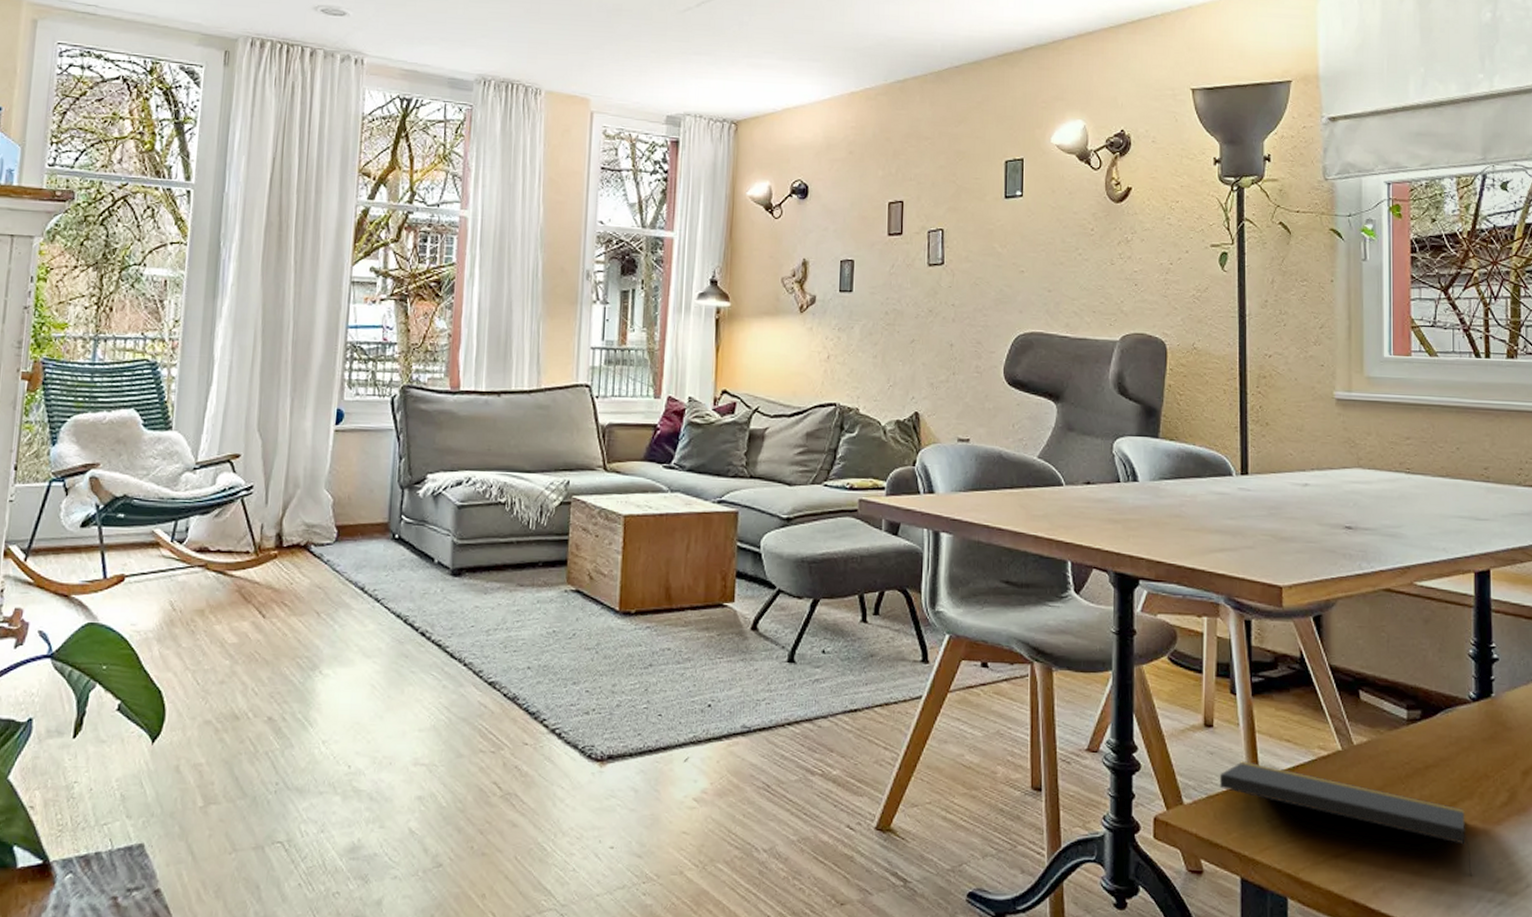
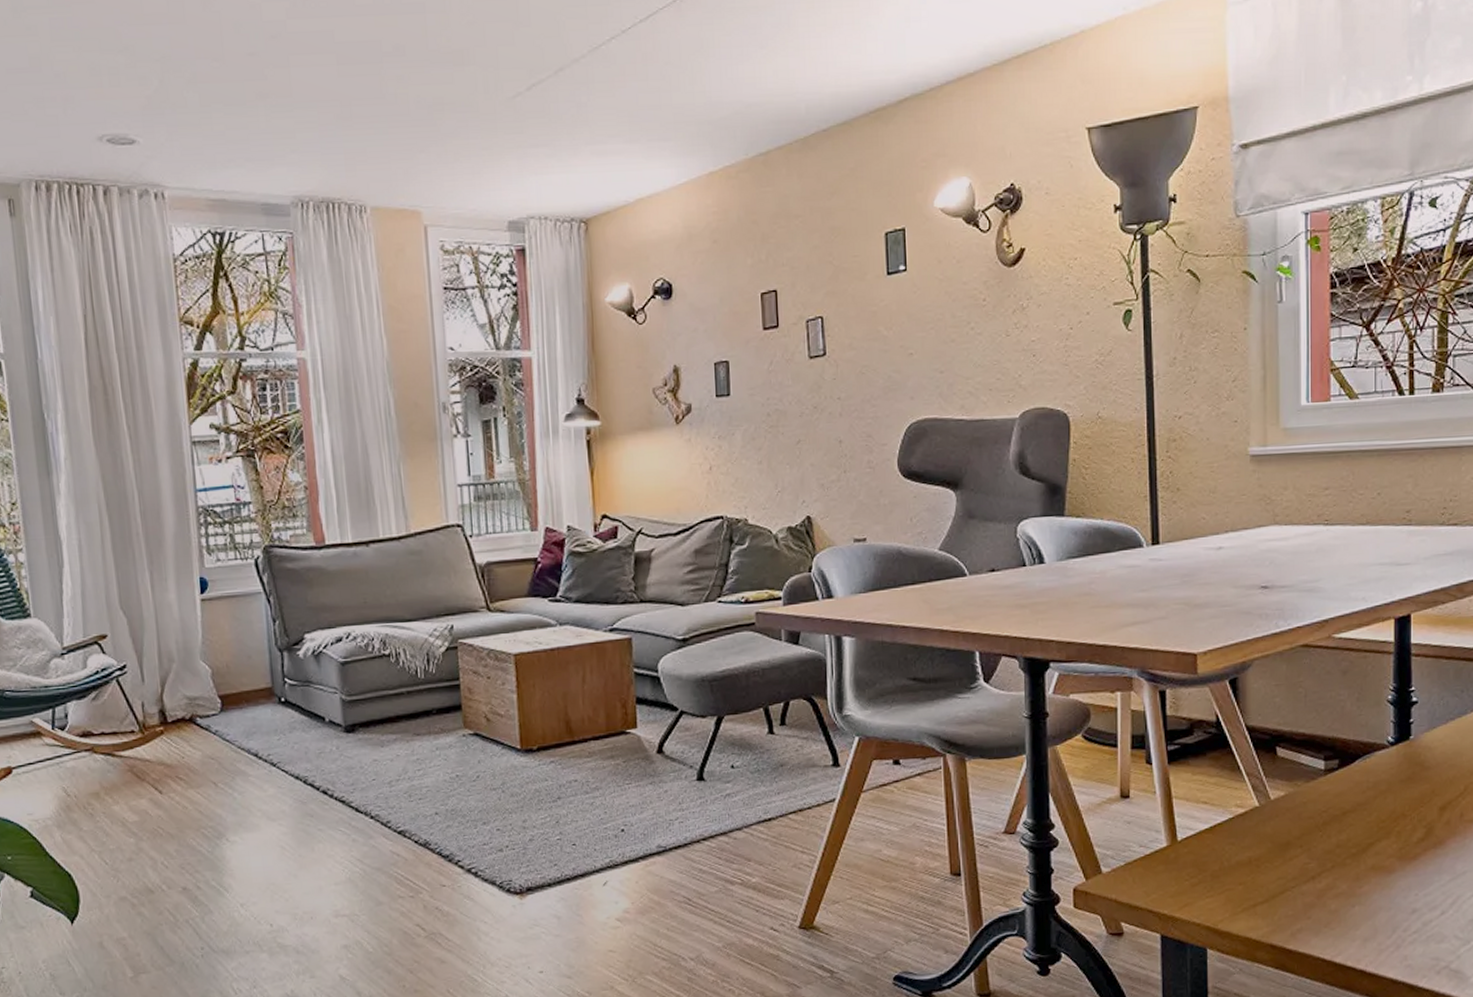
notepad: present [1219,761,1472,876] -> none [1137,826,1388,910]

